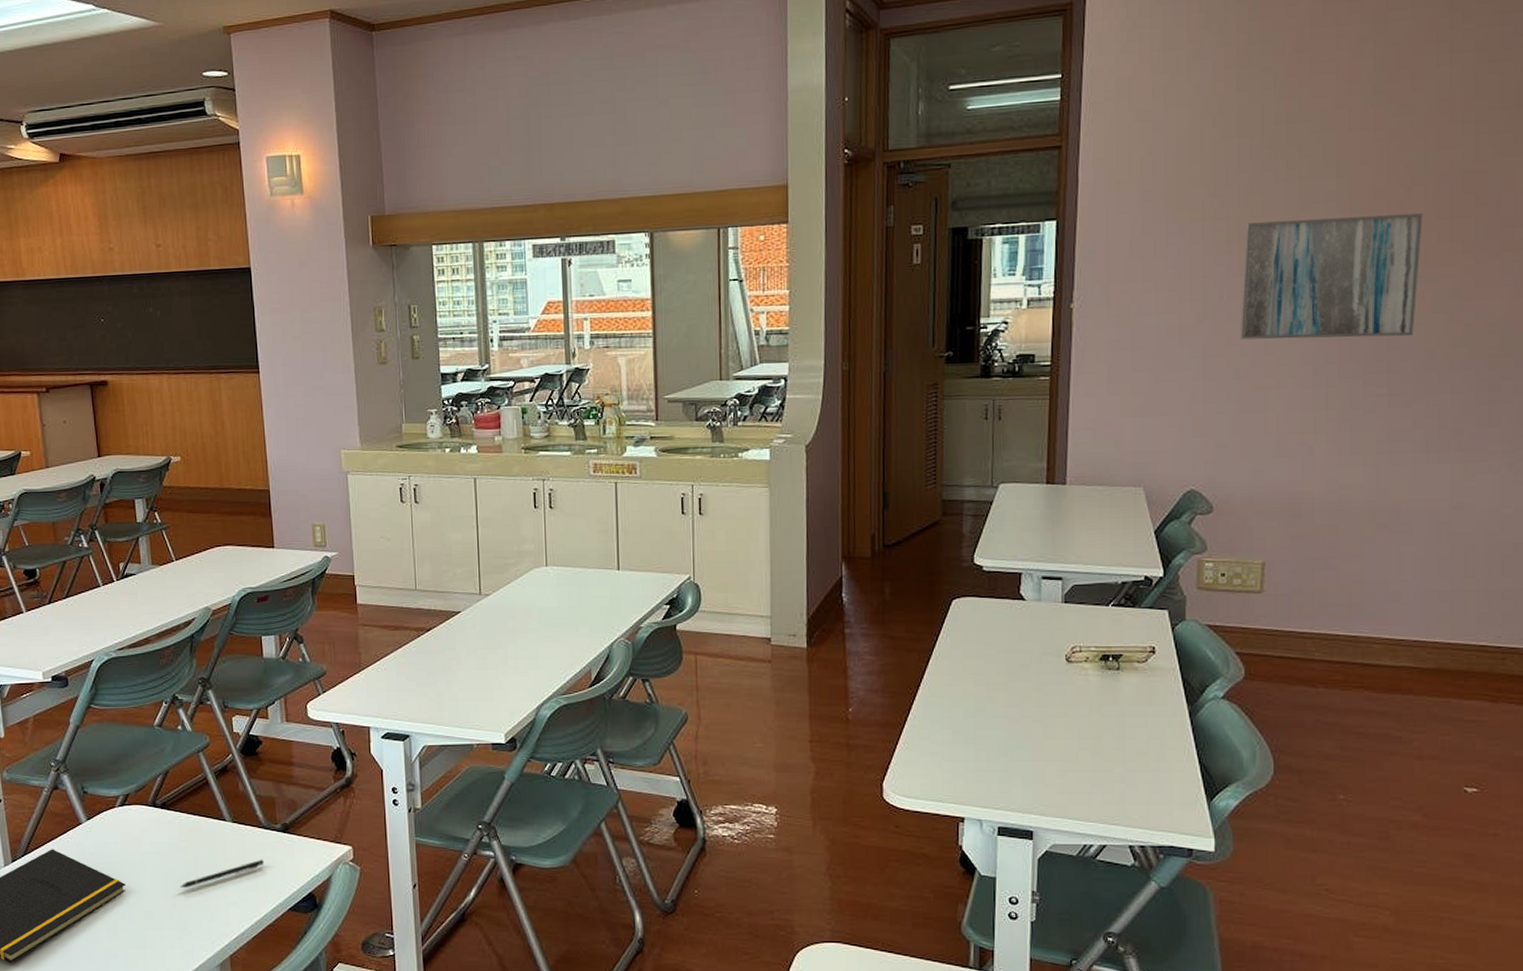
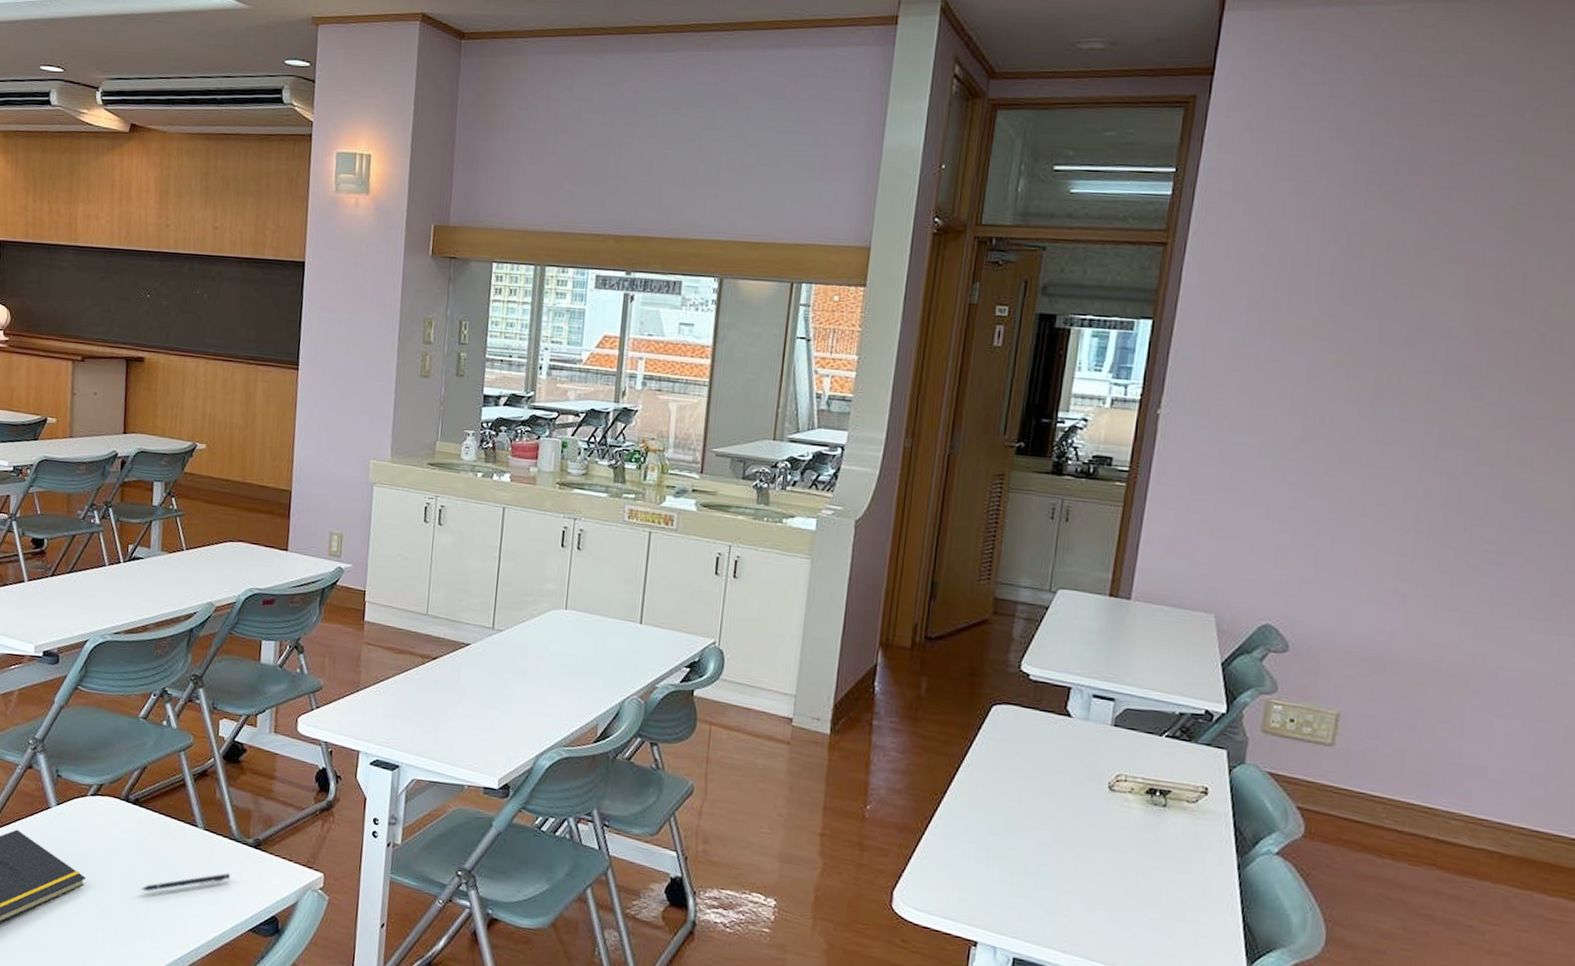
wall art: present [1241,213,1423,340] -> none [1339,349,1556,492]

